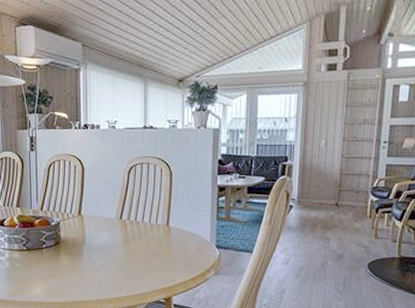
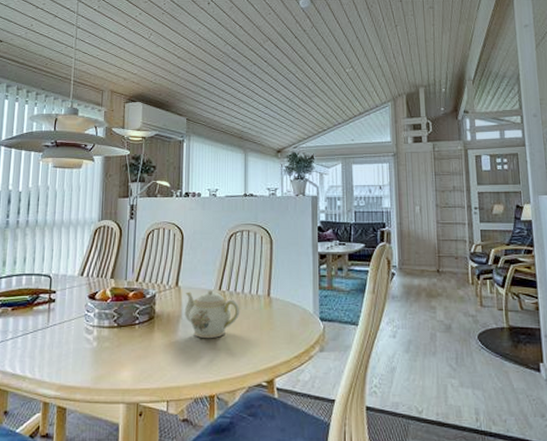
teapot: none [87,219,139,262] -> present [184,290,239,339]

